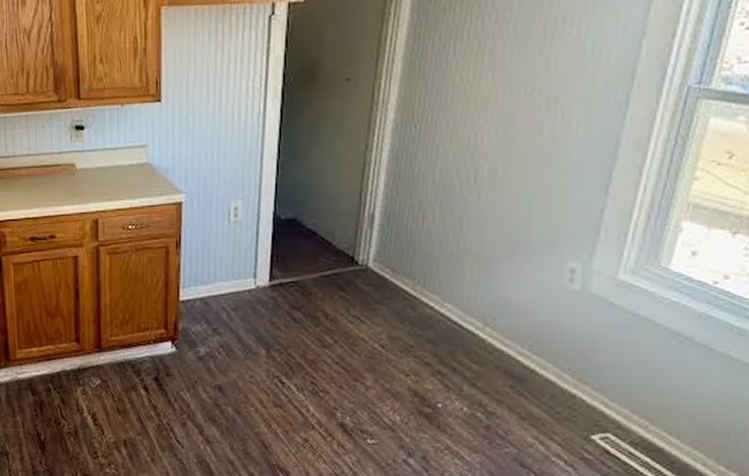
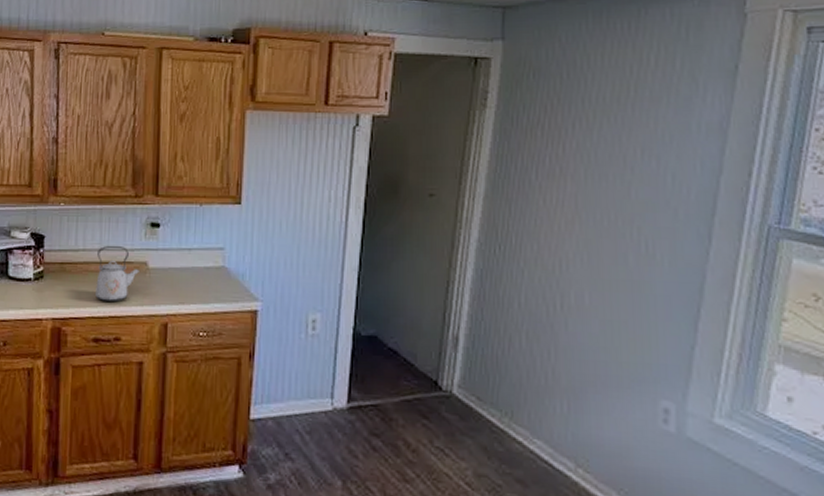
kettle: none [27,149,69,204] -> present [95,245,141,303]

